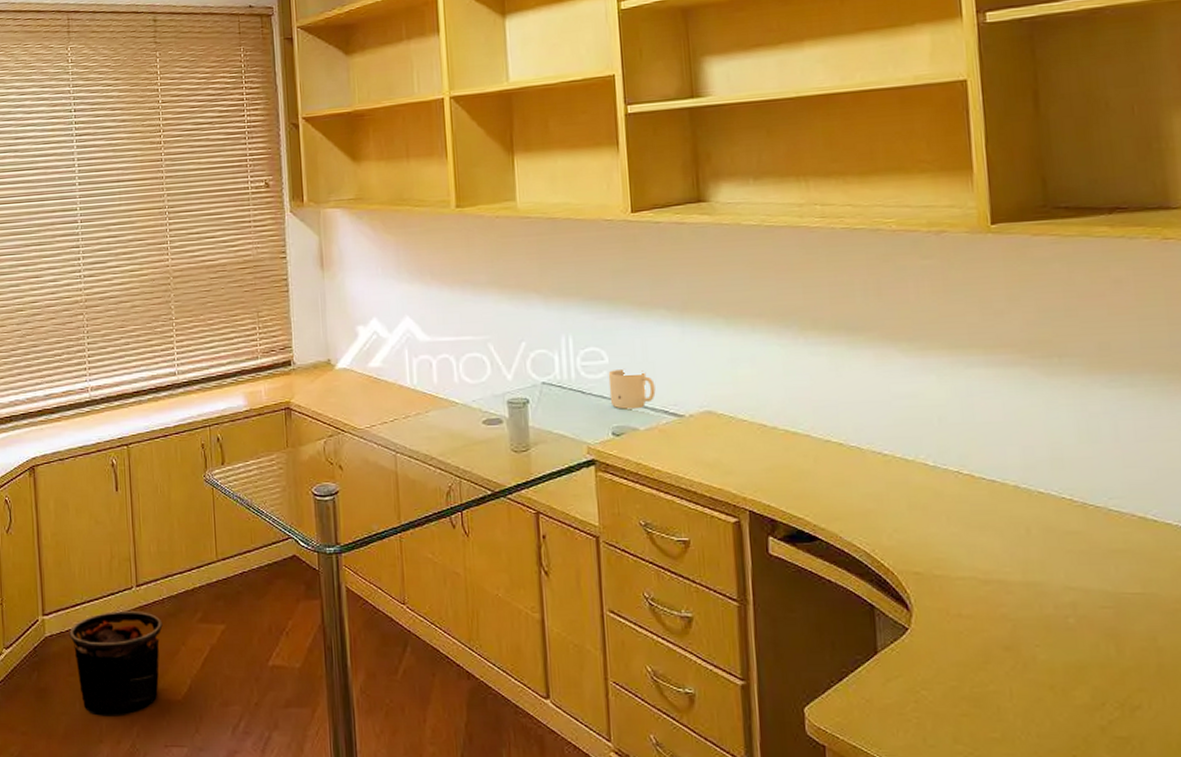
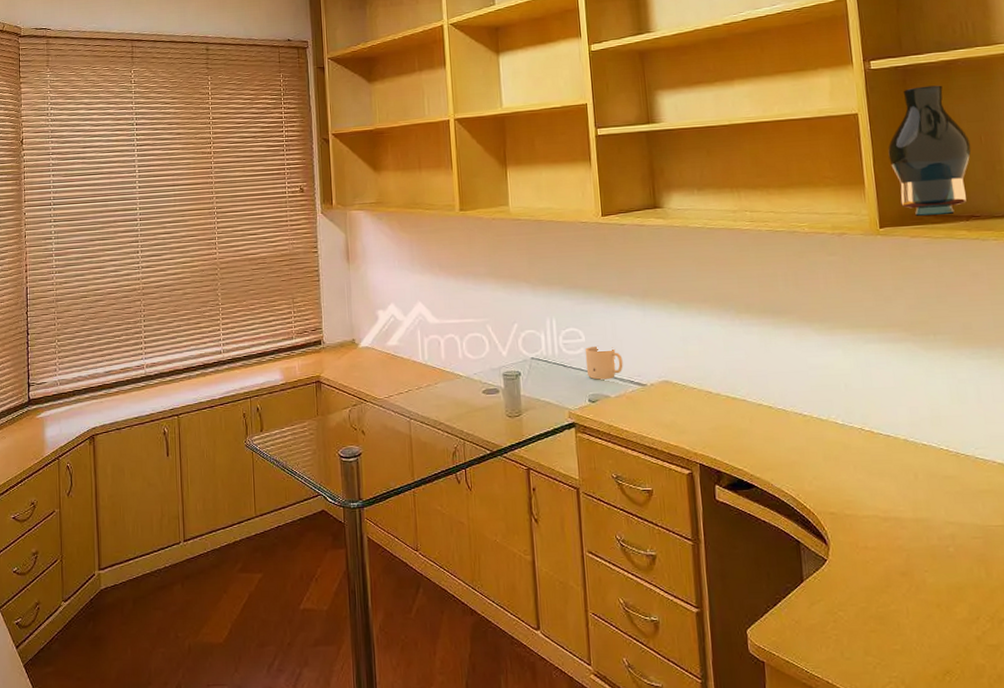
trash bin: present [69,610,163,716] -> none [123,563,207,660]
vase: none [1005,41,1119,210] -> present [888,85,972,217]

